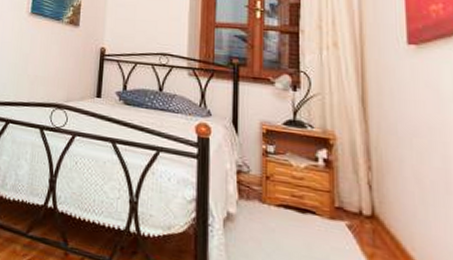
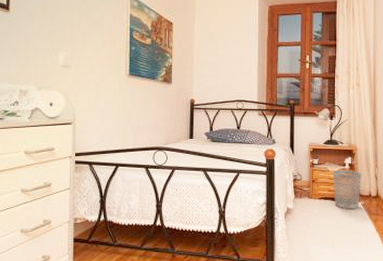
wastebasket: none [298,165,345,232] -> present [333,170,361,209]

